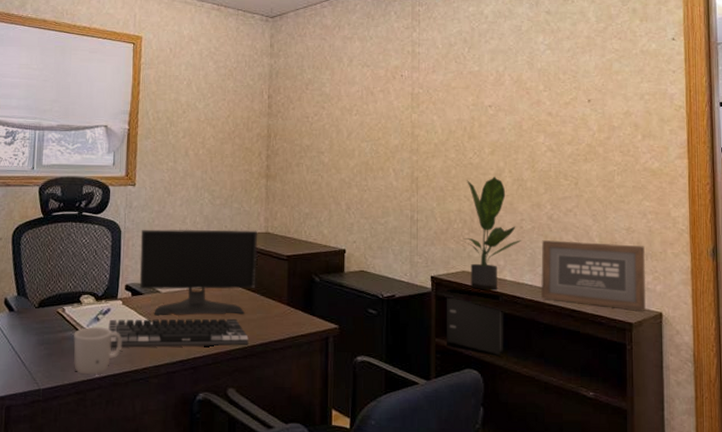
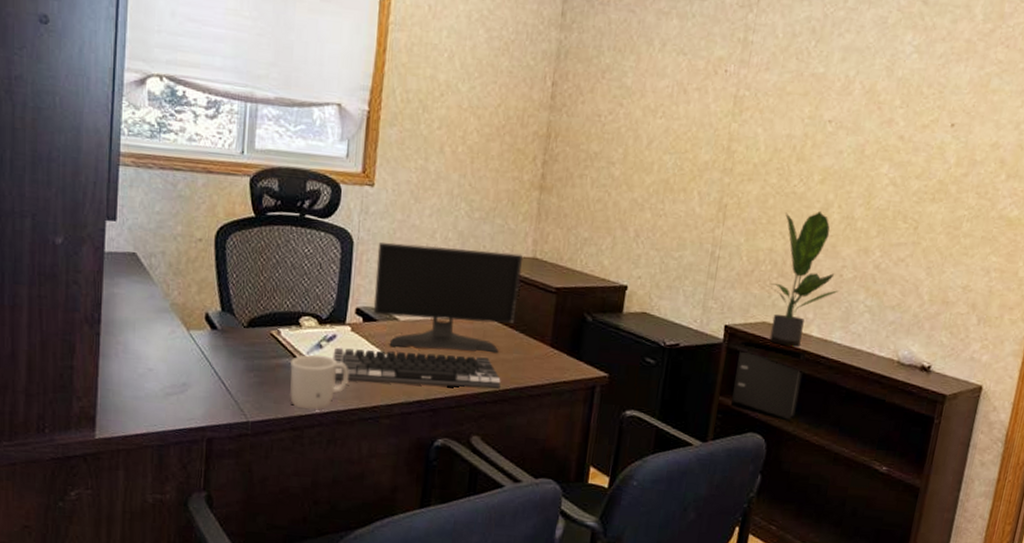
picture frame: present [540,240,646,311] -> none [849,293,980,383]

